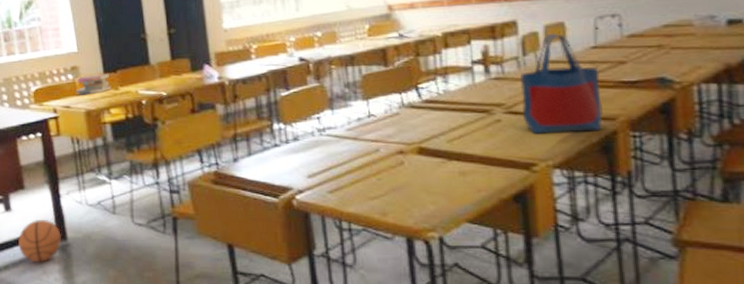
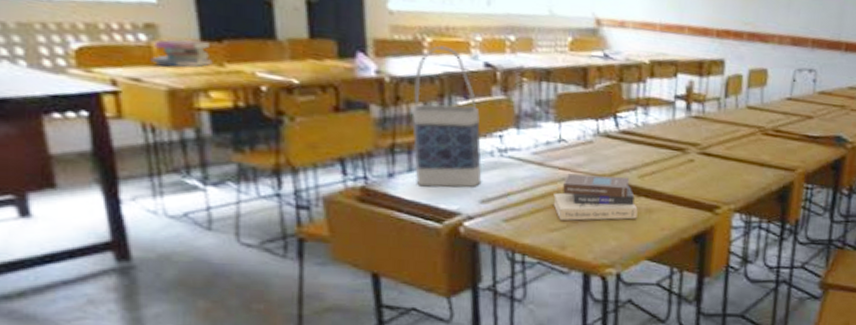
basketball: present [18,219,61,263] -> none [44,230,120,290]
bag: none [247,49,307,167] -> present [412,45,482,188]
books: none [370,143,452,189] -> present [553,173,638,221]
tote bag: present [520,33,603,134] -> none [715,78,789,179]

